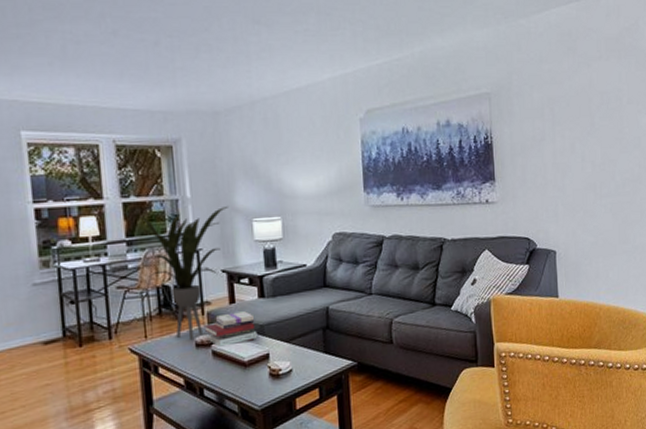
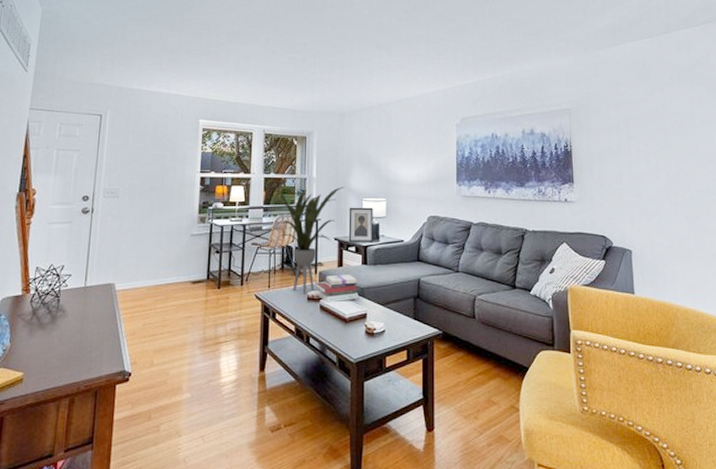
picture frame: none [236,228,269,273] -> present [348,207,373,242]

